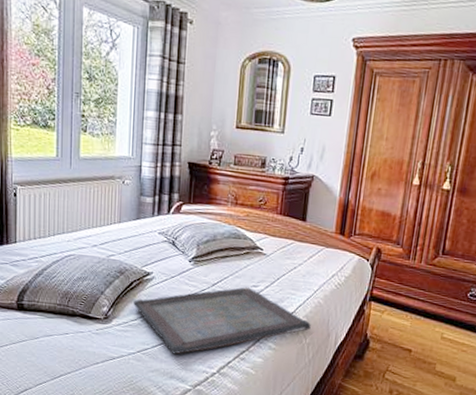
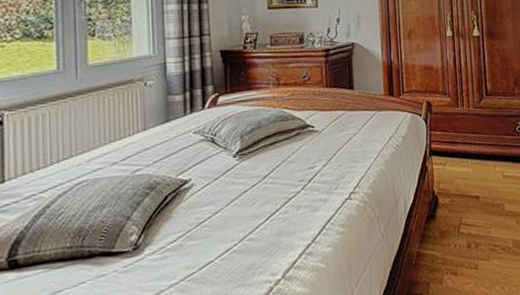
serving tray: present [133,287,311,354] -> none [170,170,377,271]

